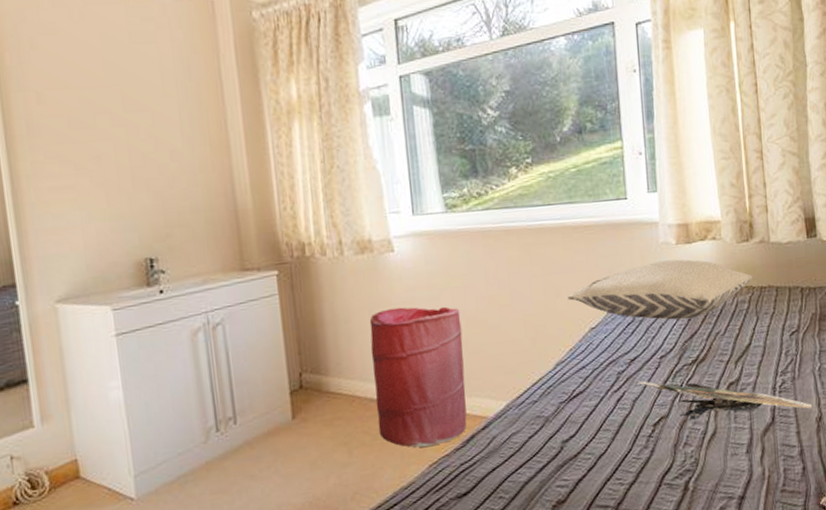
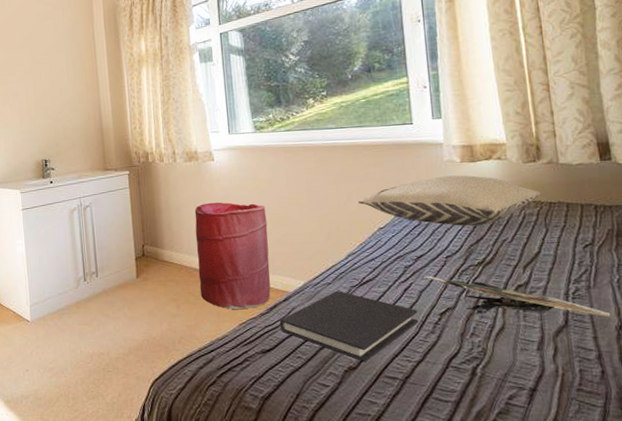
diary: none [477,409,632,492] -> present [279,291,419,362]

